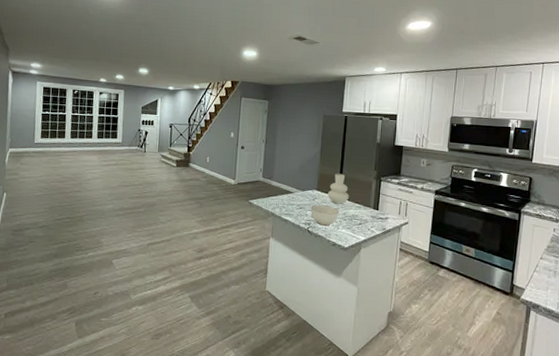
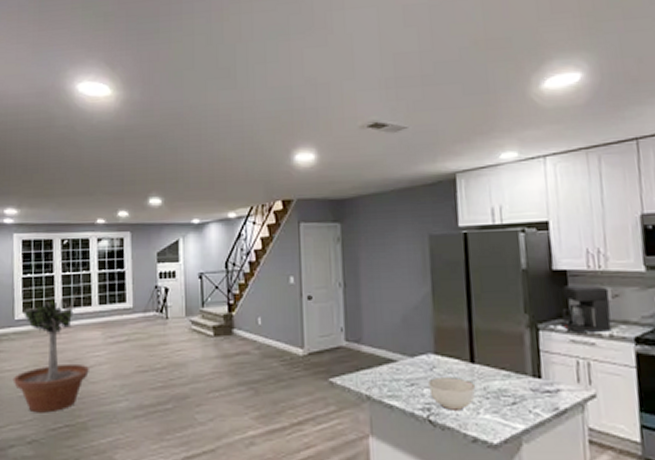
potted tree: none [31,128,87,208] -> present [12,293,89,413]
vase: present [327,173,349,205] -> none [452,324,489,374]
coffee maker: none [394,155,425,186] -> present [559,285,612,332]

